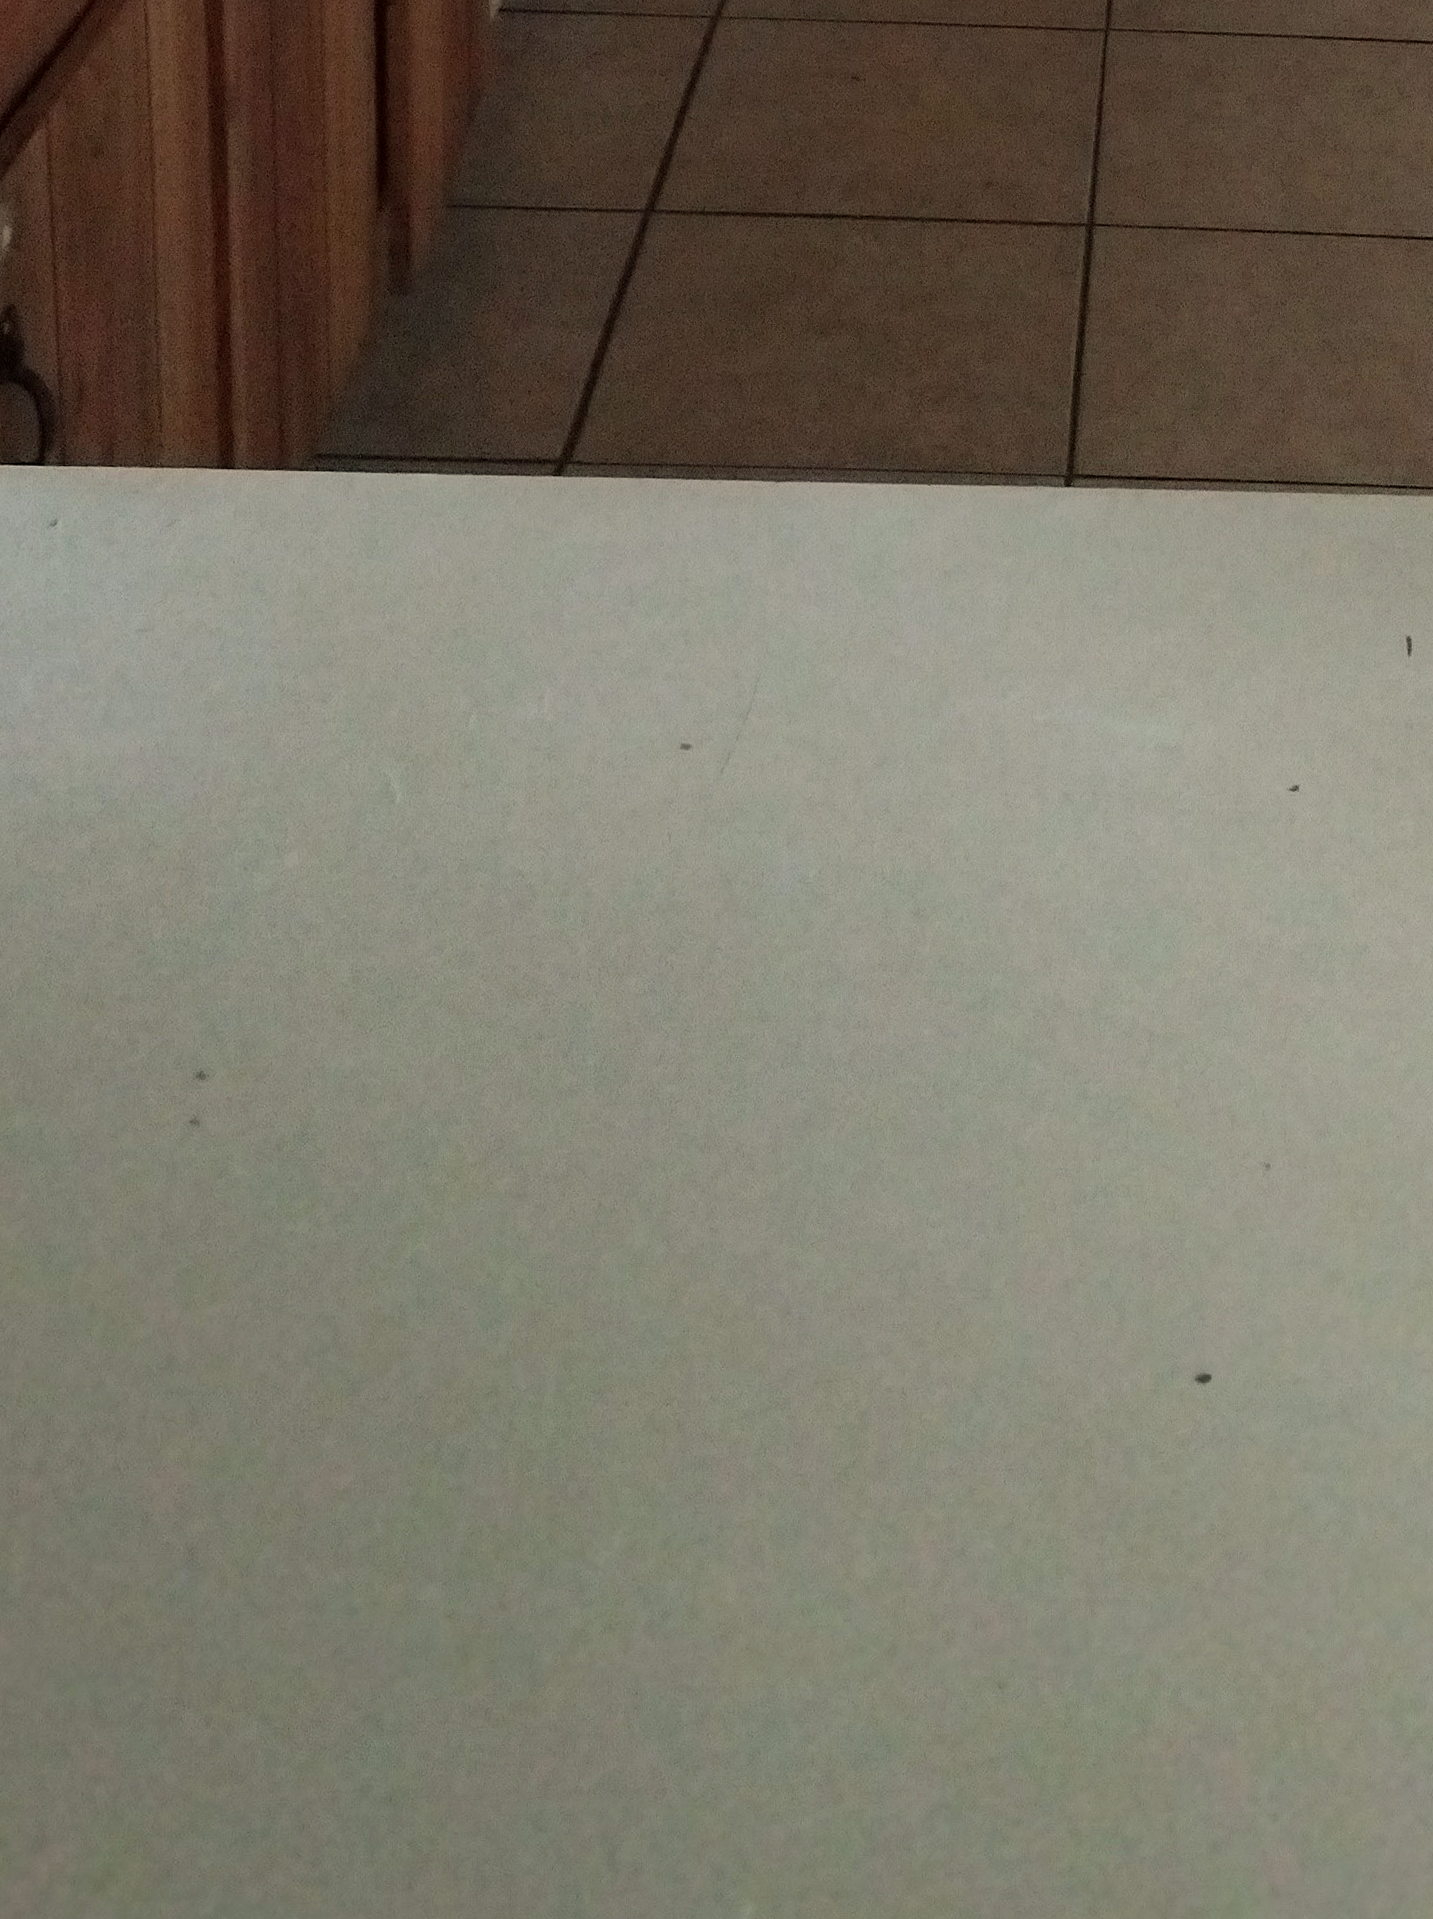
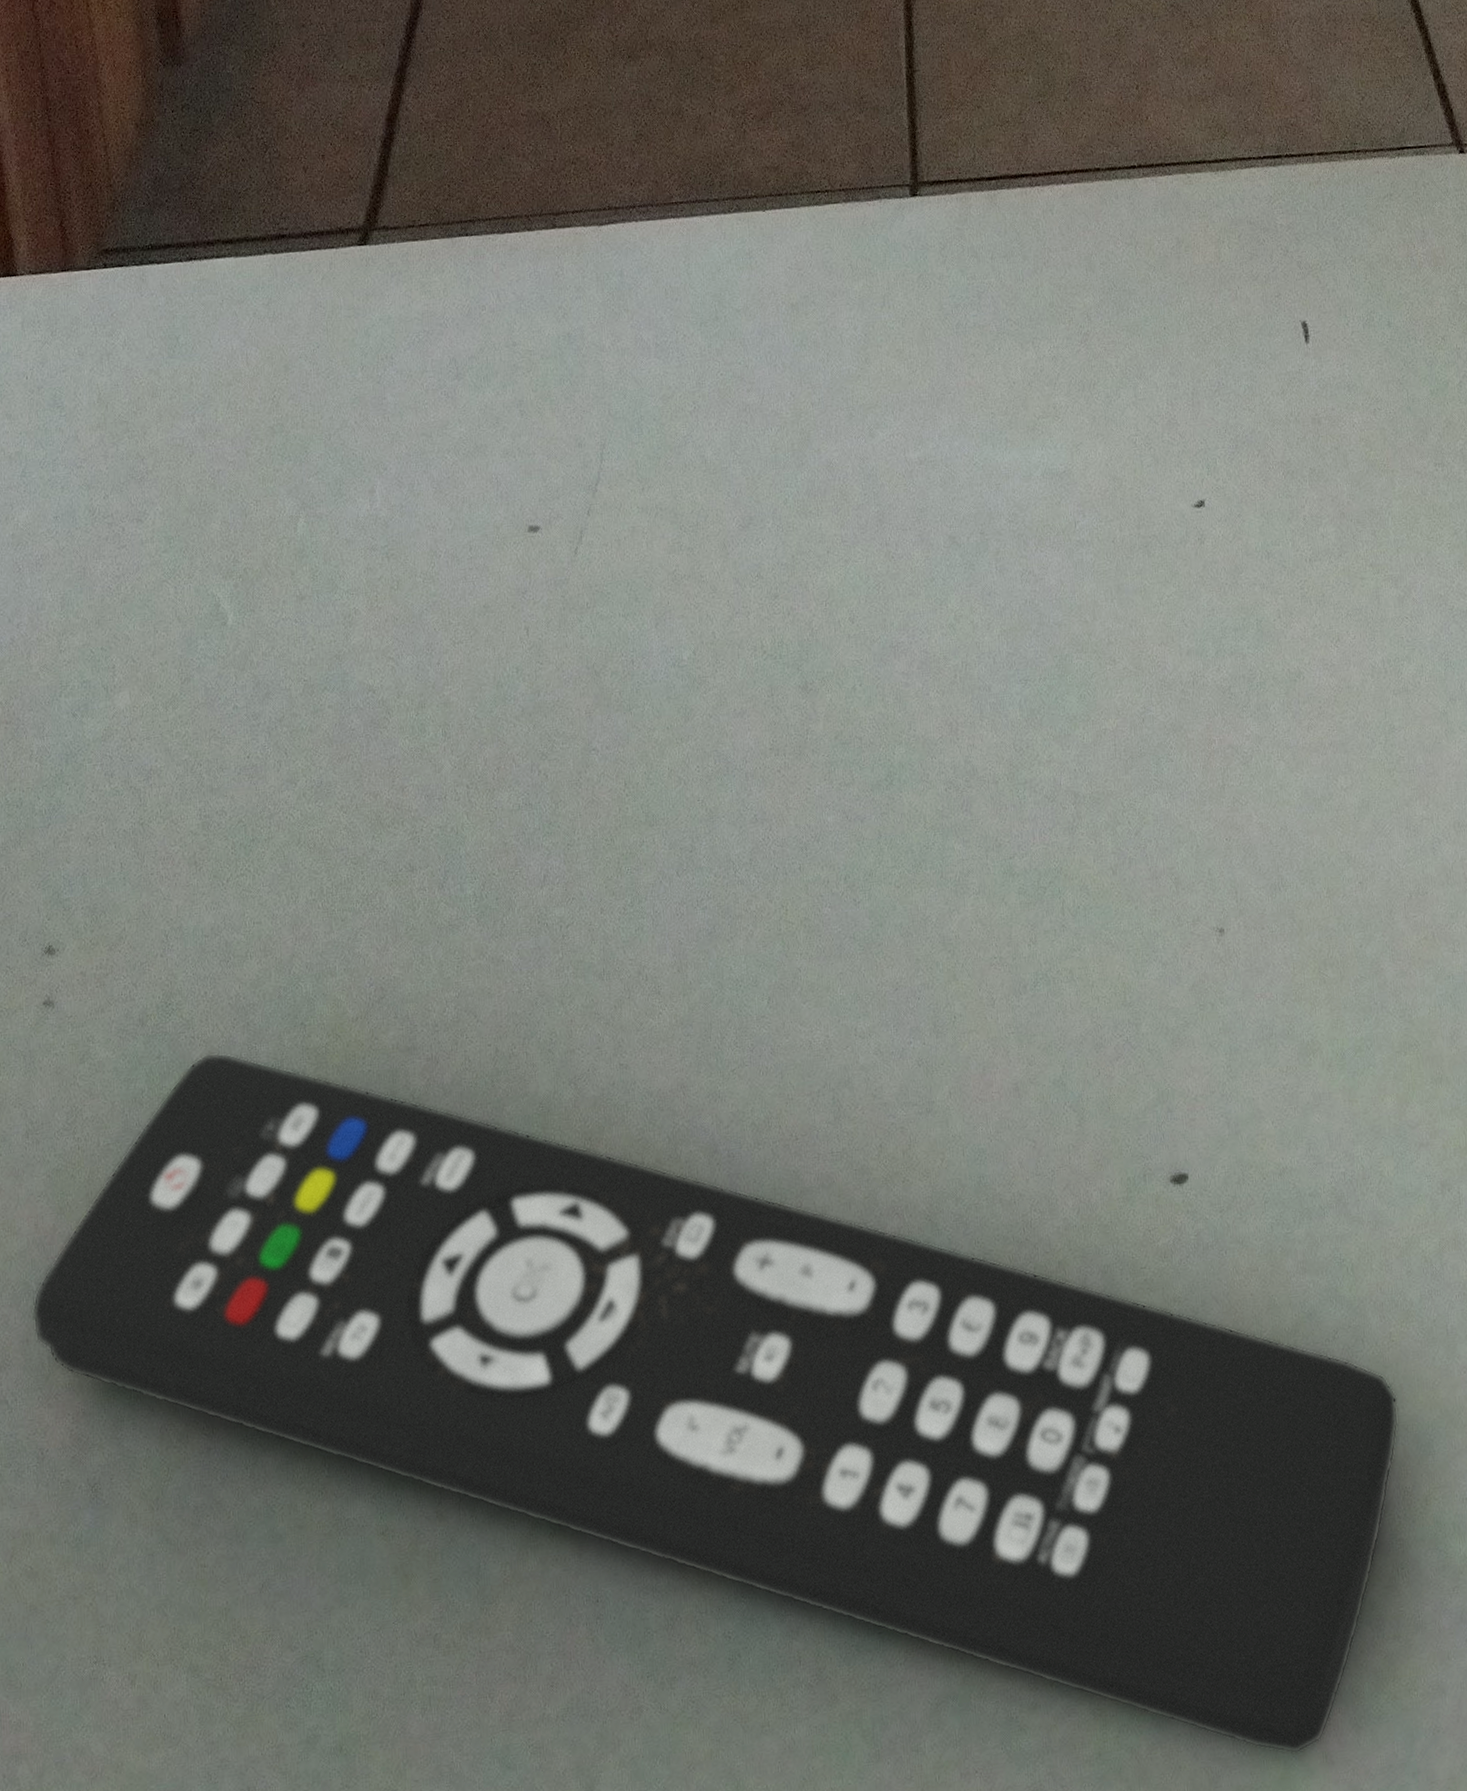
remote control: none [149,1181,1376,1885] -> present [31,1052,1400,1755]

